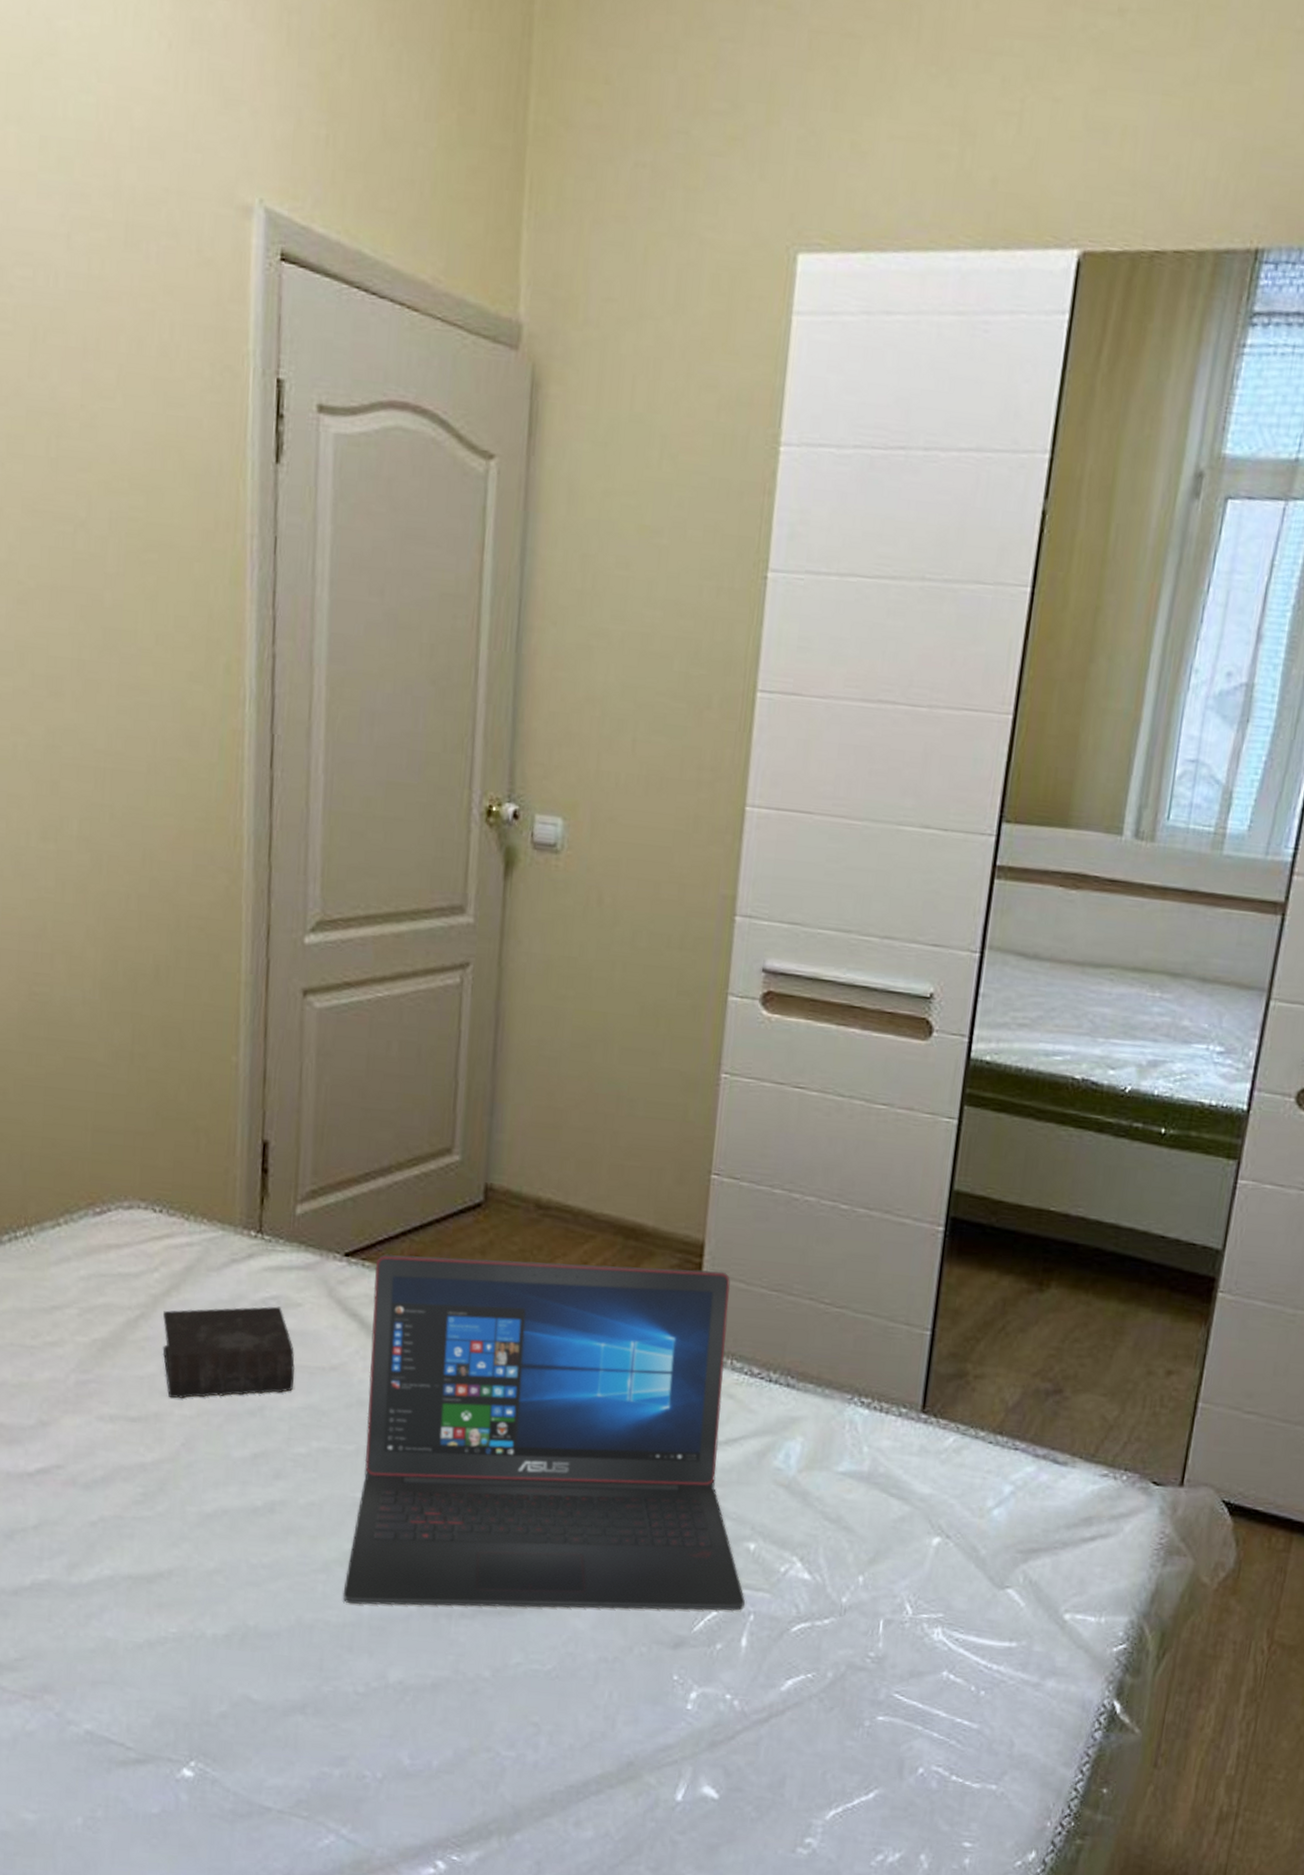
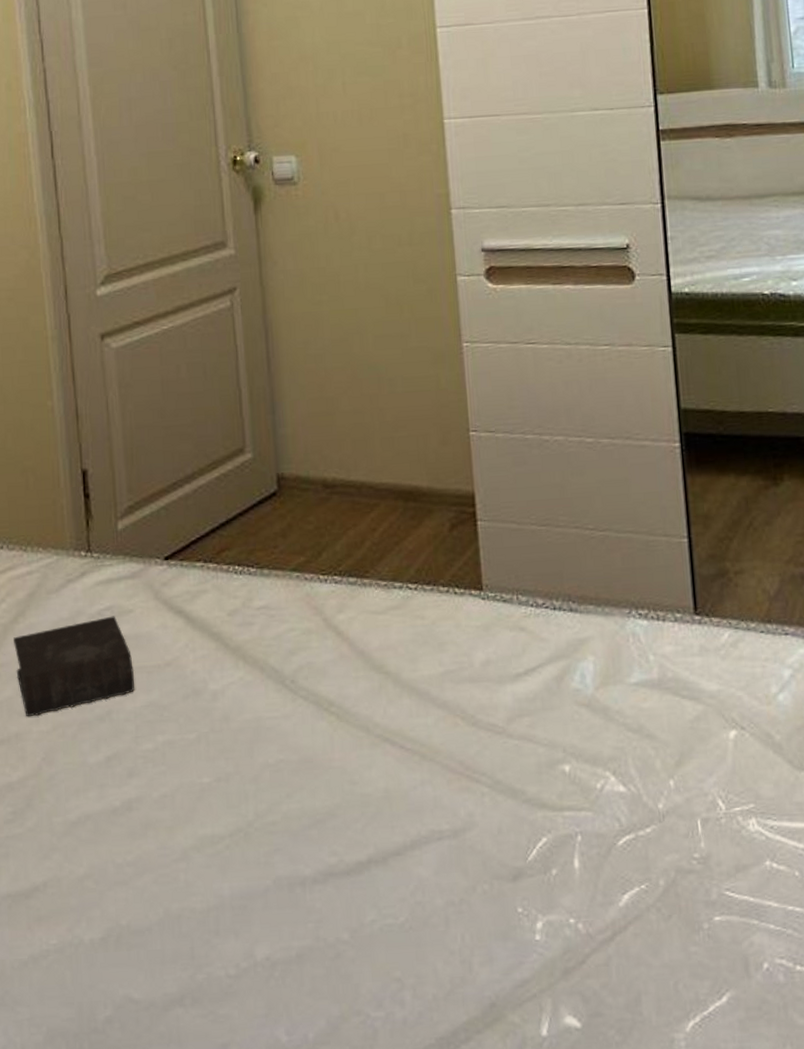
laptop: present [342,1254,745,1611] -> none [192,516,571,888]

